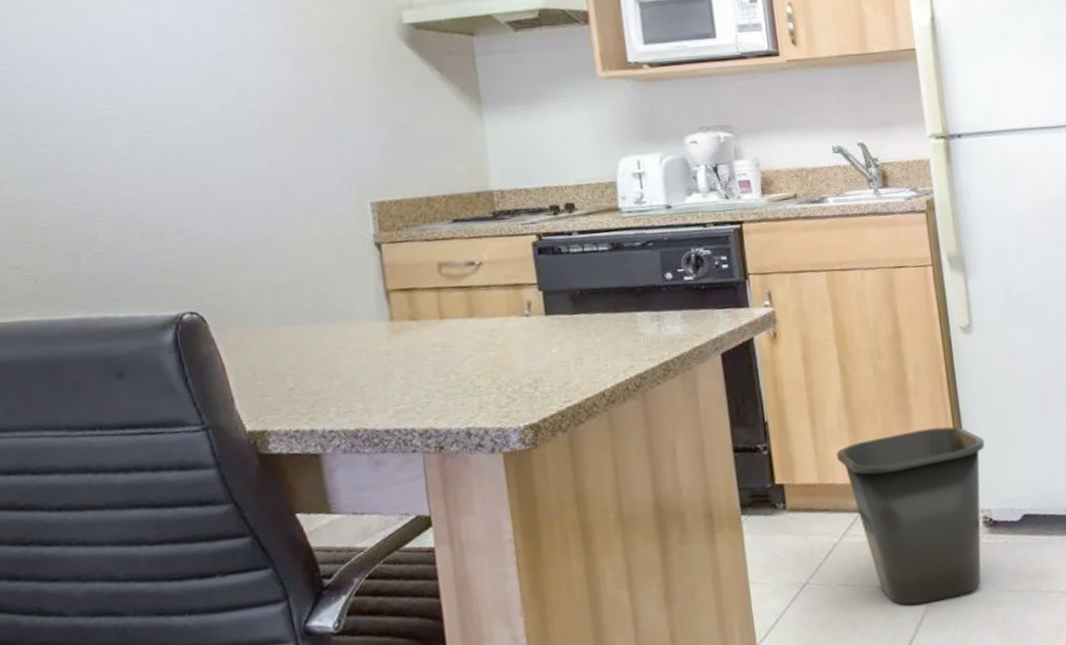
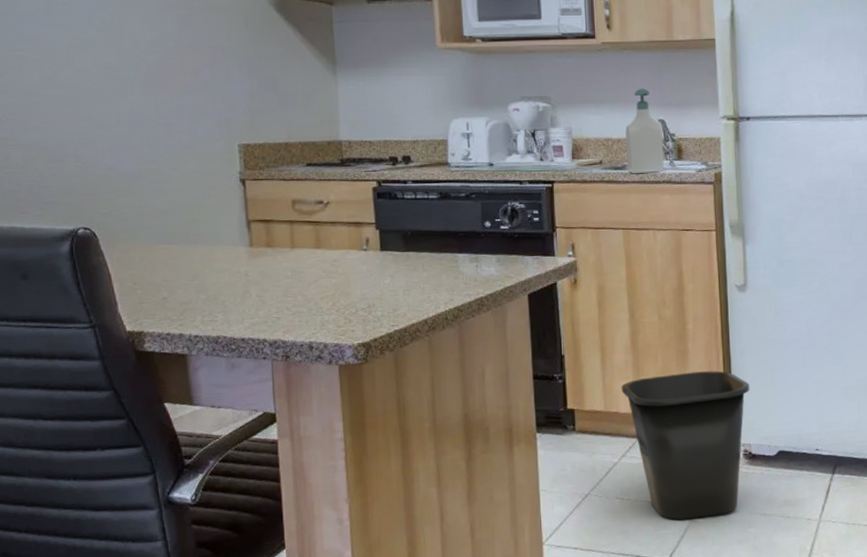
soap bottle: none [821,109,868,208] -> present [625,88,664,174]

